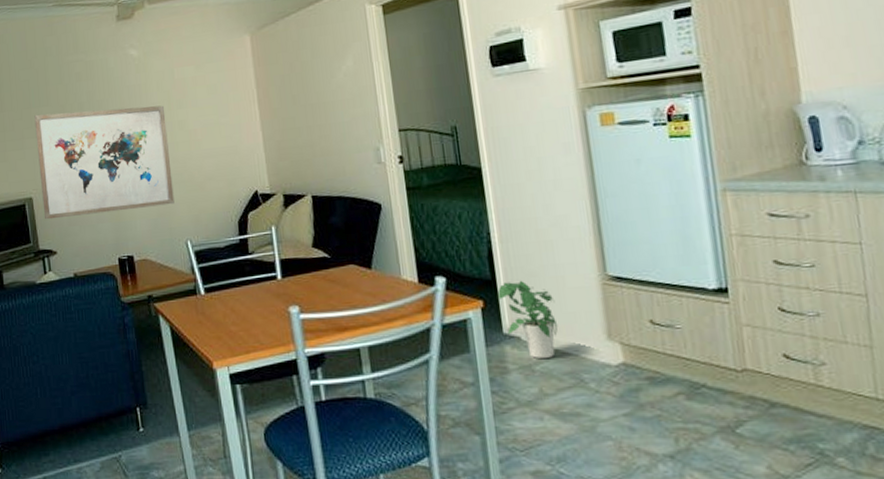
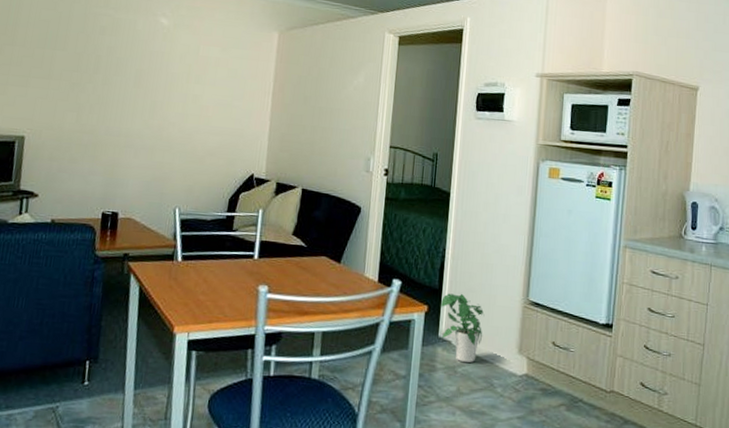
wall art: present [34,105,175,220] -> none [33,56,182,171]

